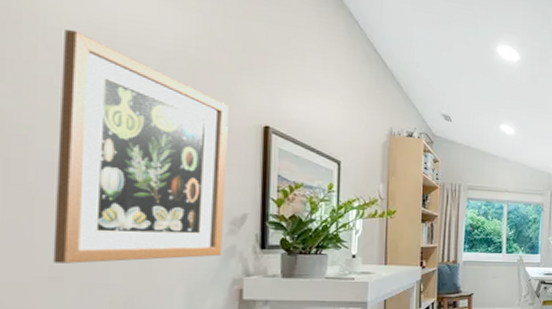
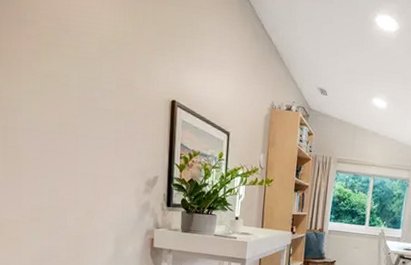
wall art: present [53,29,229,264] -> none [33,21,146,211]

